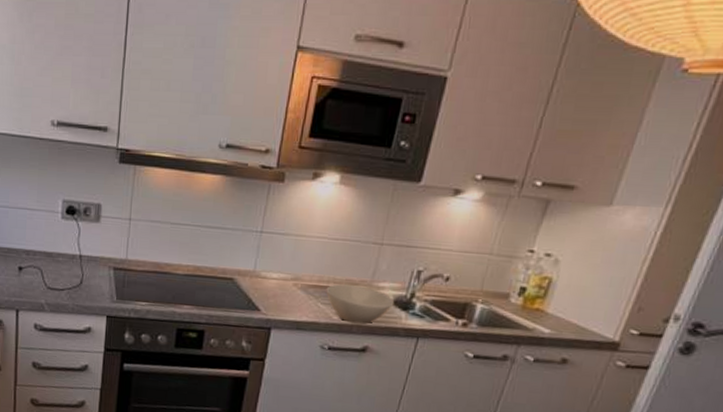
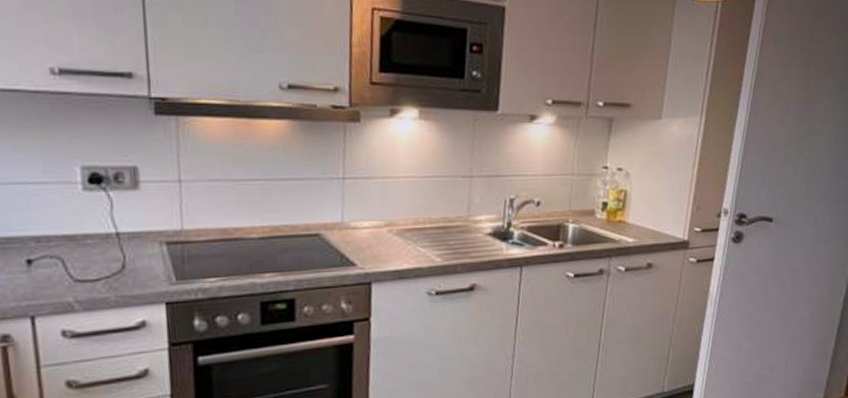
bowl: present [326,284,395,325] -> none [423,223,494,264]

